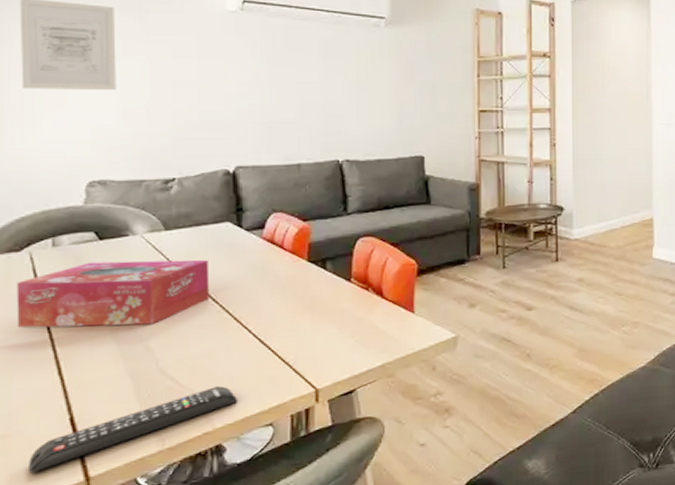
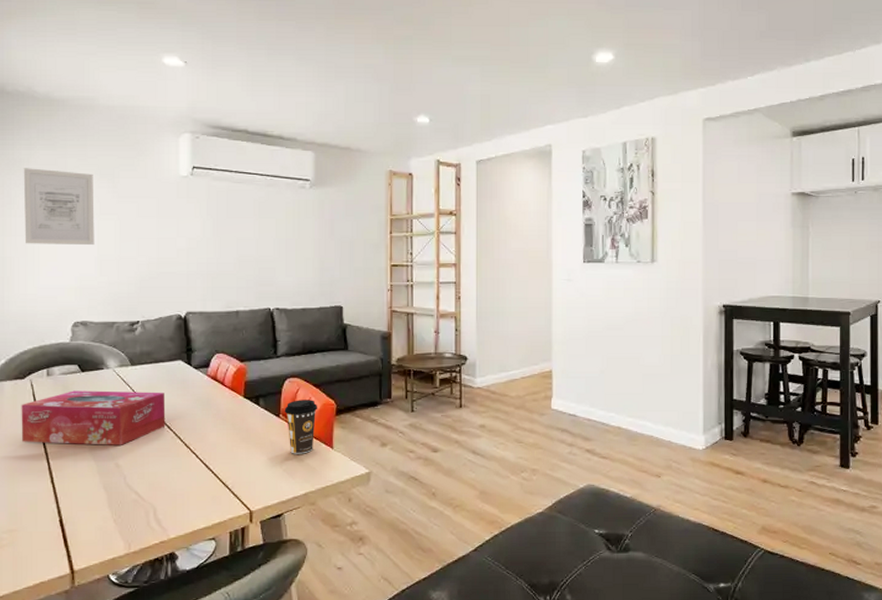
remote control: present [29,386,239,474] -> none [30,502,188,563]
coffee cup: none [356,260,397,322] -> present [284,400,318,454]

